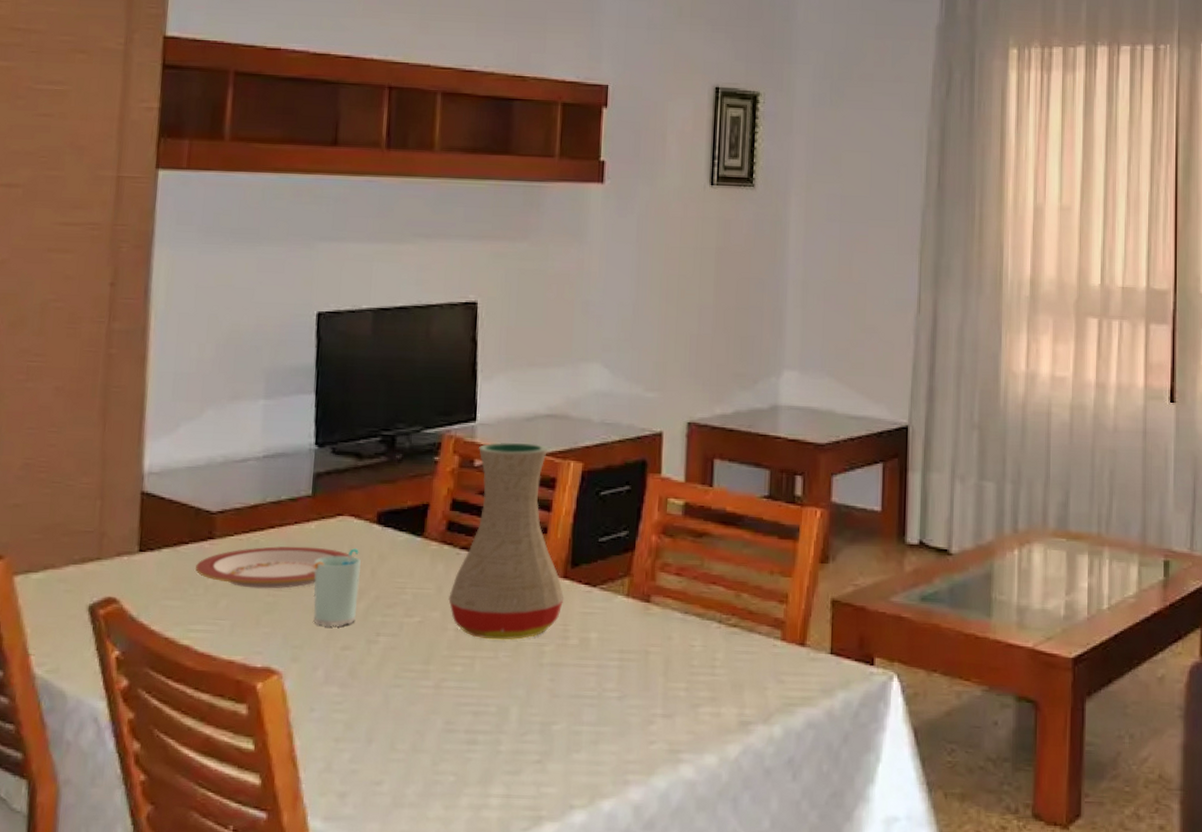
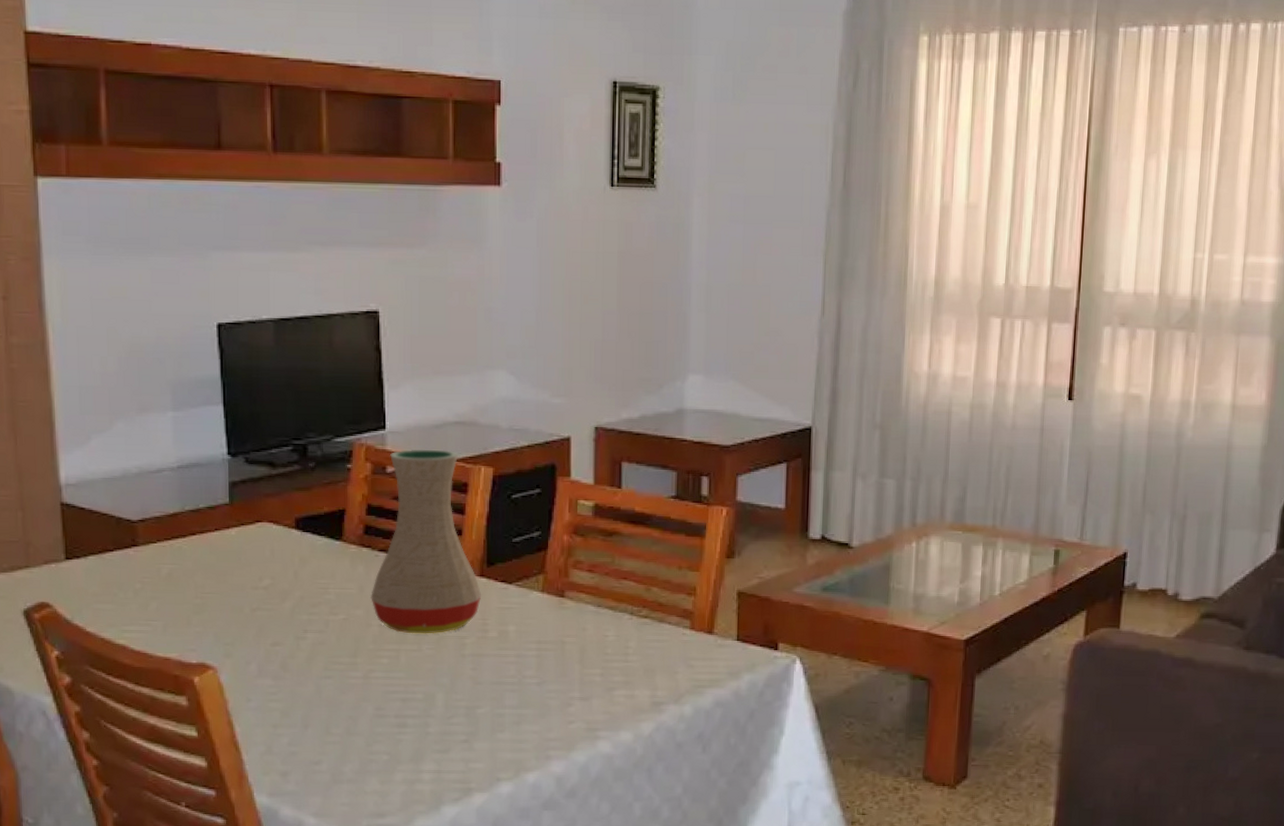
plate: present [196,546,354,589] -> none [123,551,276,592]
cup: present [313,548,361,627] -> none [238,553,284,626]

